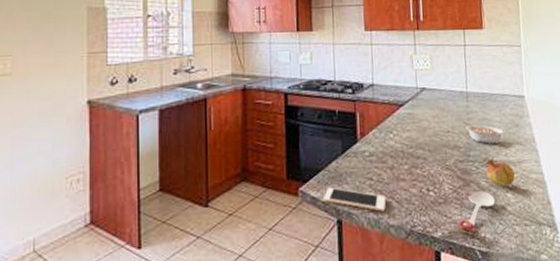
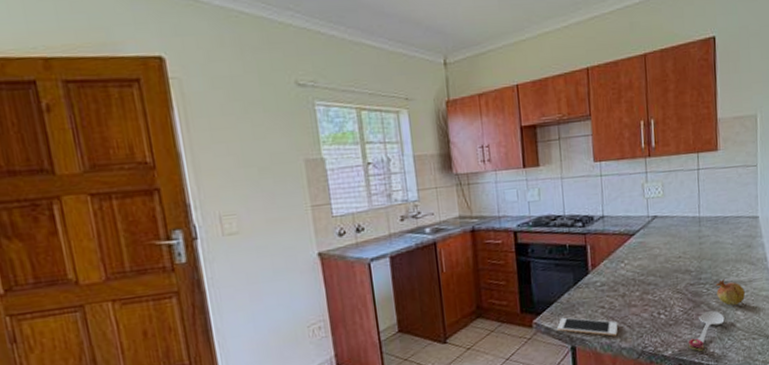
legume: present [462,121,505,145] -> none [694,245,737,267]

